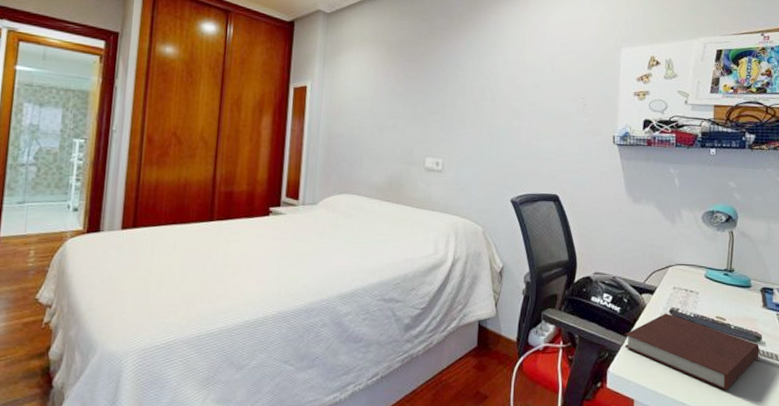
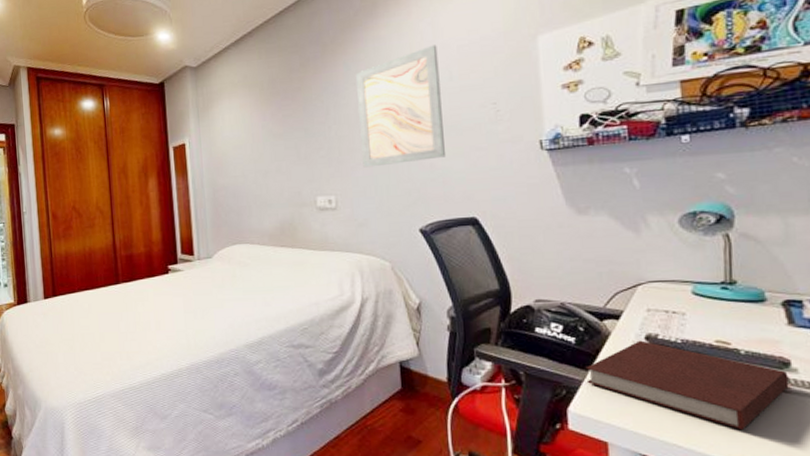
wall art: none [471,38,545,138] -> present [356,45,445,168]

